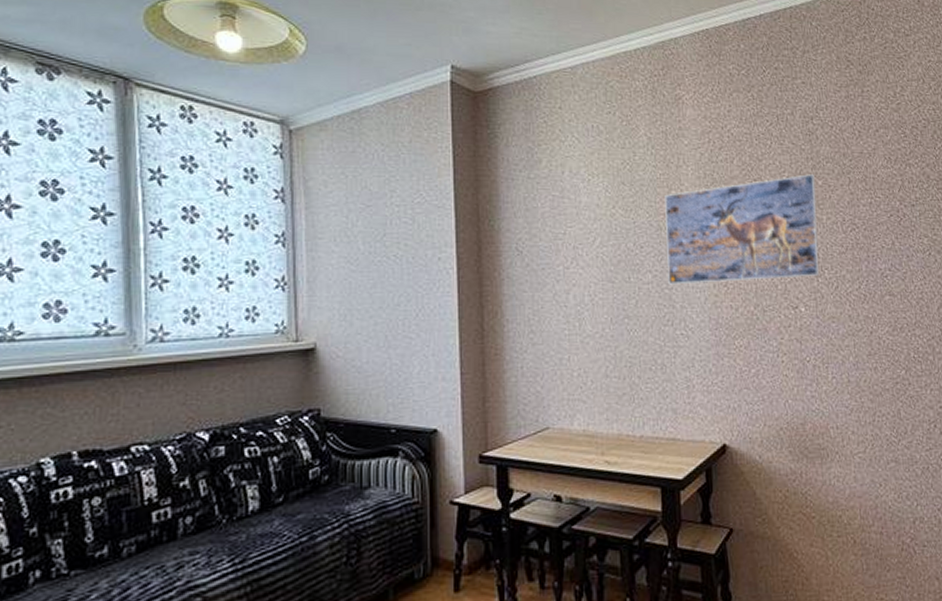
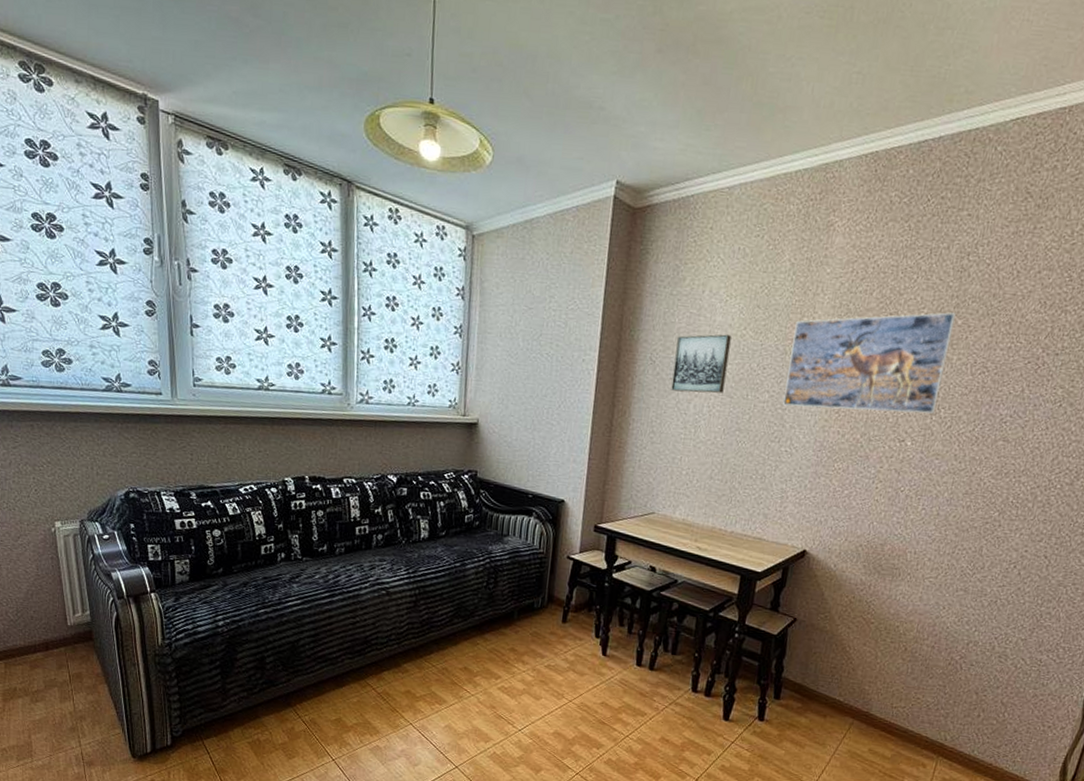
wall art: none [543,215,603,282] -> present [671,334,732,394]

